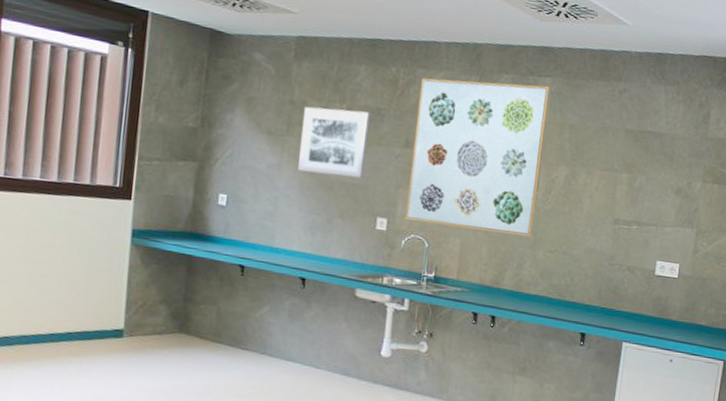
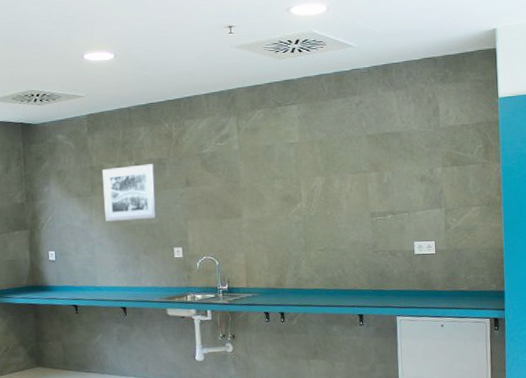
wall art: present [405,78,550,237] -> none [190,113,302,246]

